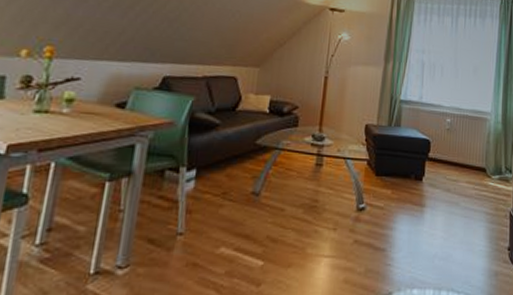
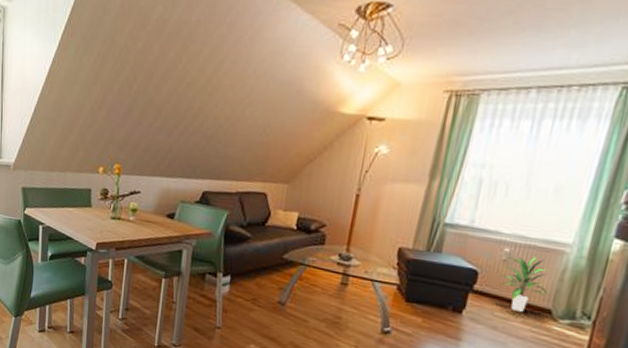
indoor plant: none [447,124,481,173] -> present [499,256,548,312]

